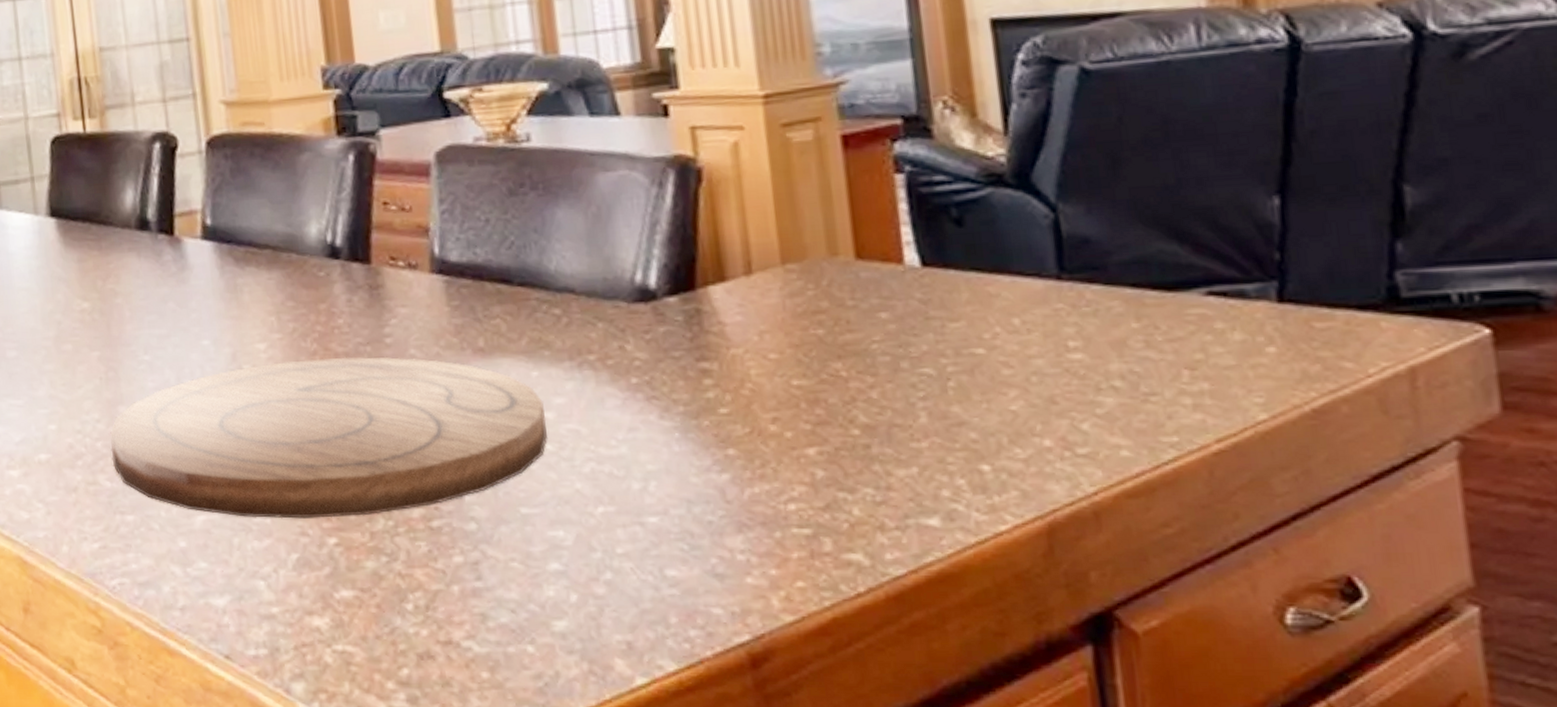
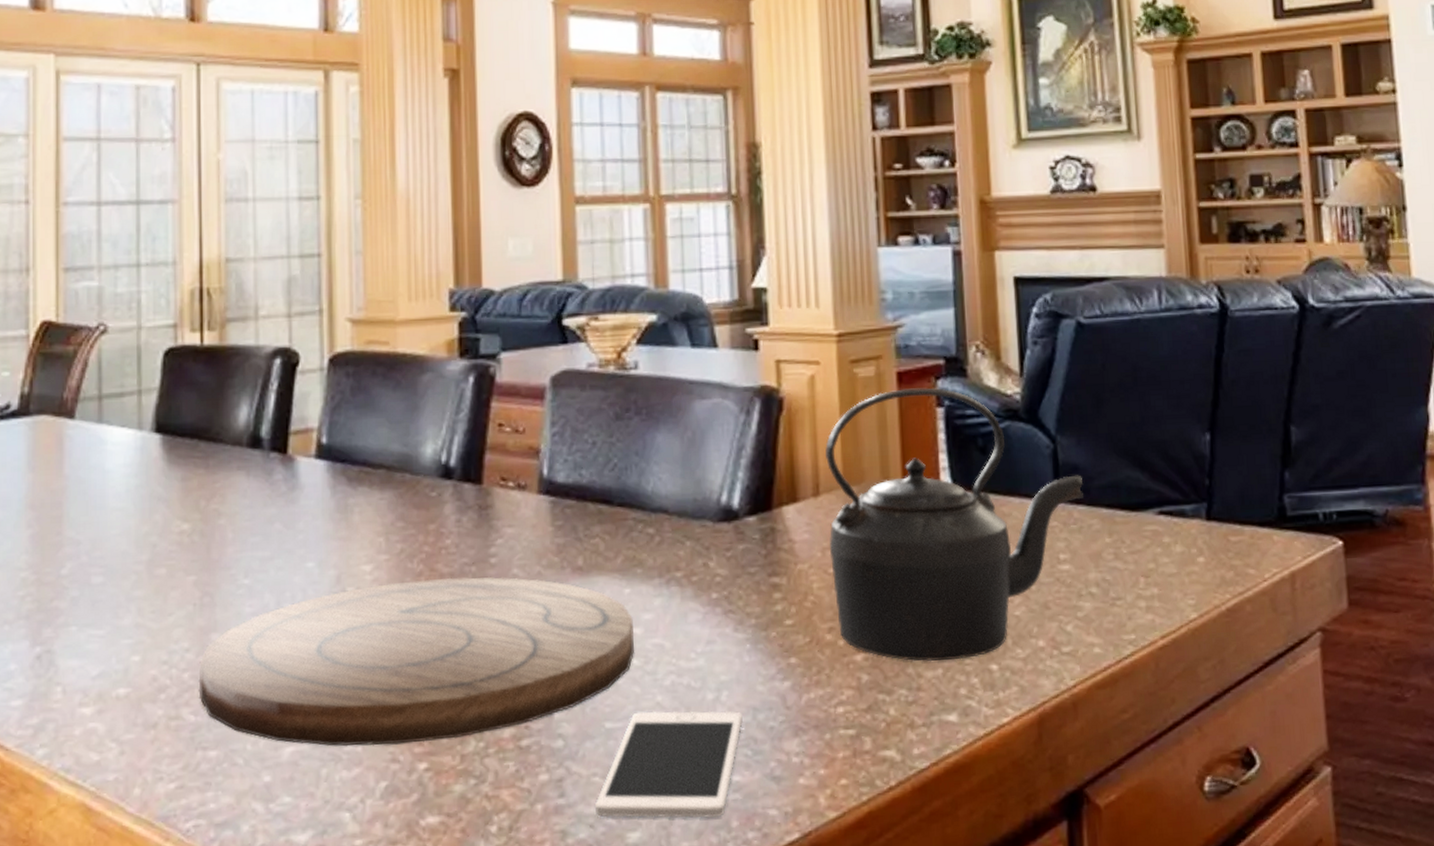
cell phone: none [515,498,676,613] -> present [595,711,743,819]
kettle: none [756,151,1098,459] -> present [825,387,1084,662]

